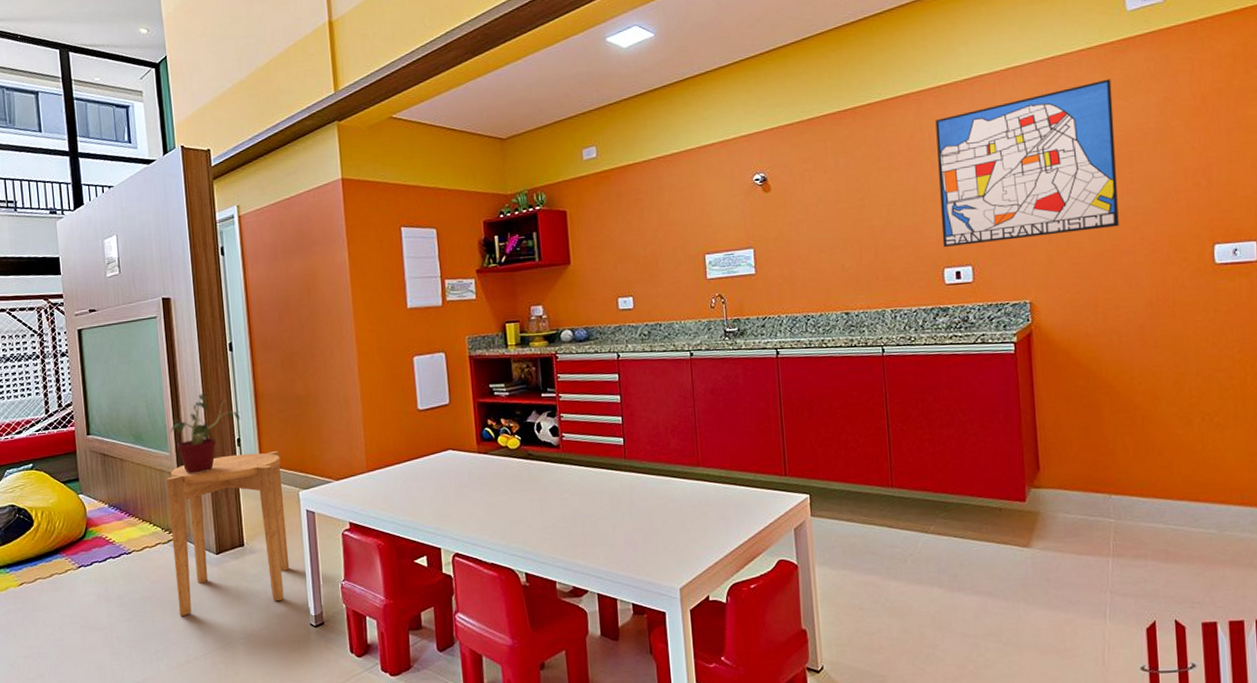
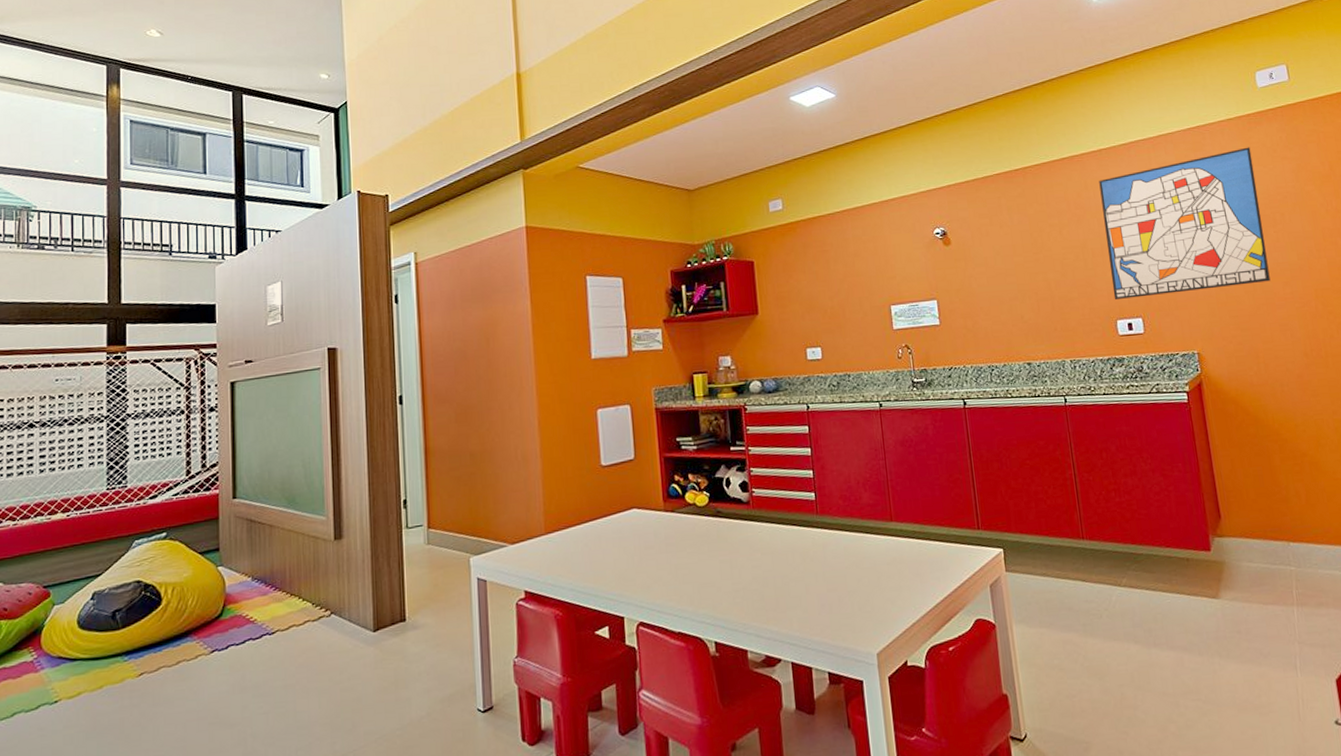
side table: present [167,450,290,616] -> none [321,512,456,705]
potted plant: present [169,392,241,474] -> none [327,450,409,540]

